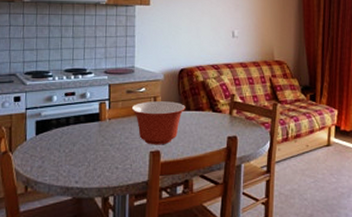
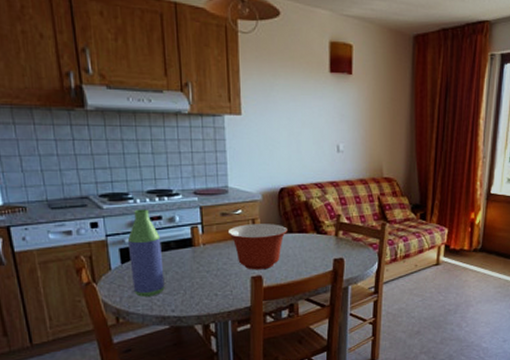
bottle: none [43,86,72,167] -> present [128,209,165,297]

